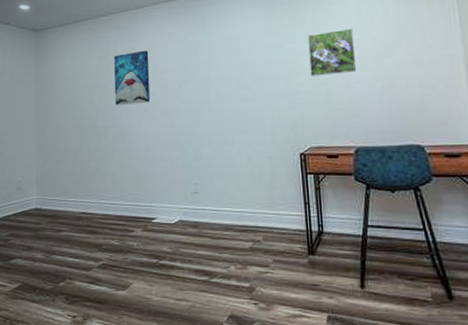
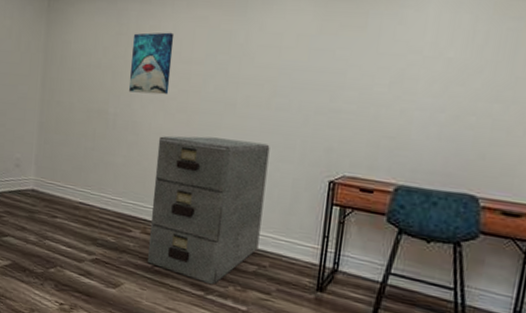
filing cabinet: none [147,131,250,267] -> present [148,135,270,284]
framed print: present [308,28,357,77] -> none [360,41,427,97]

